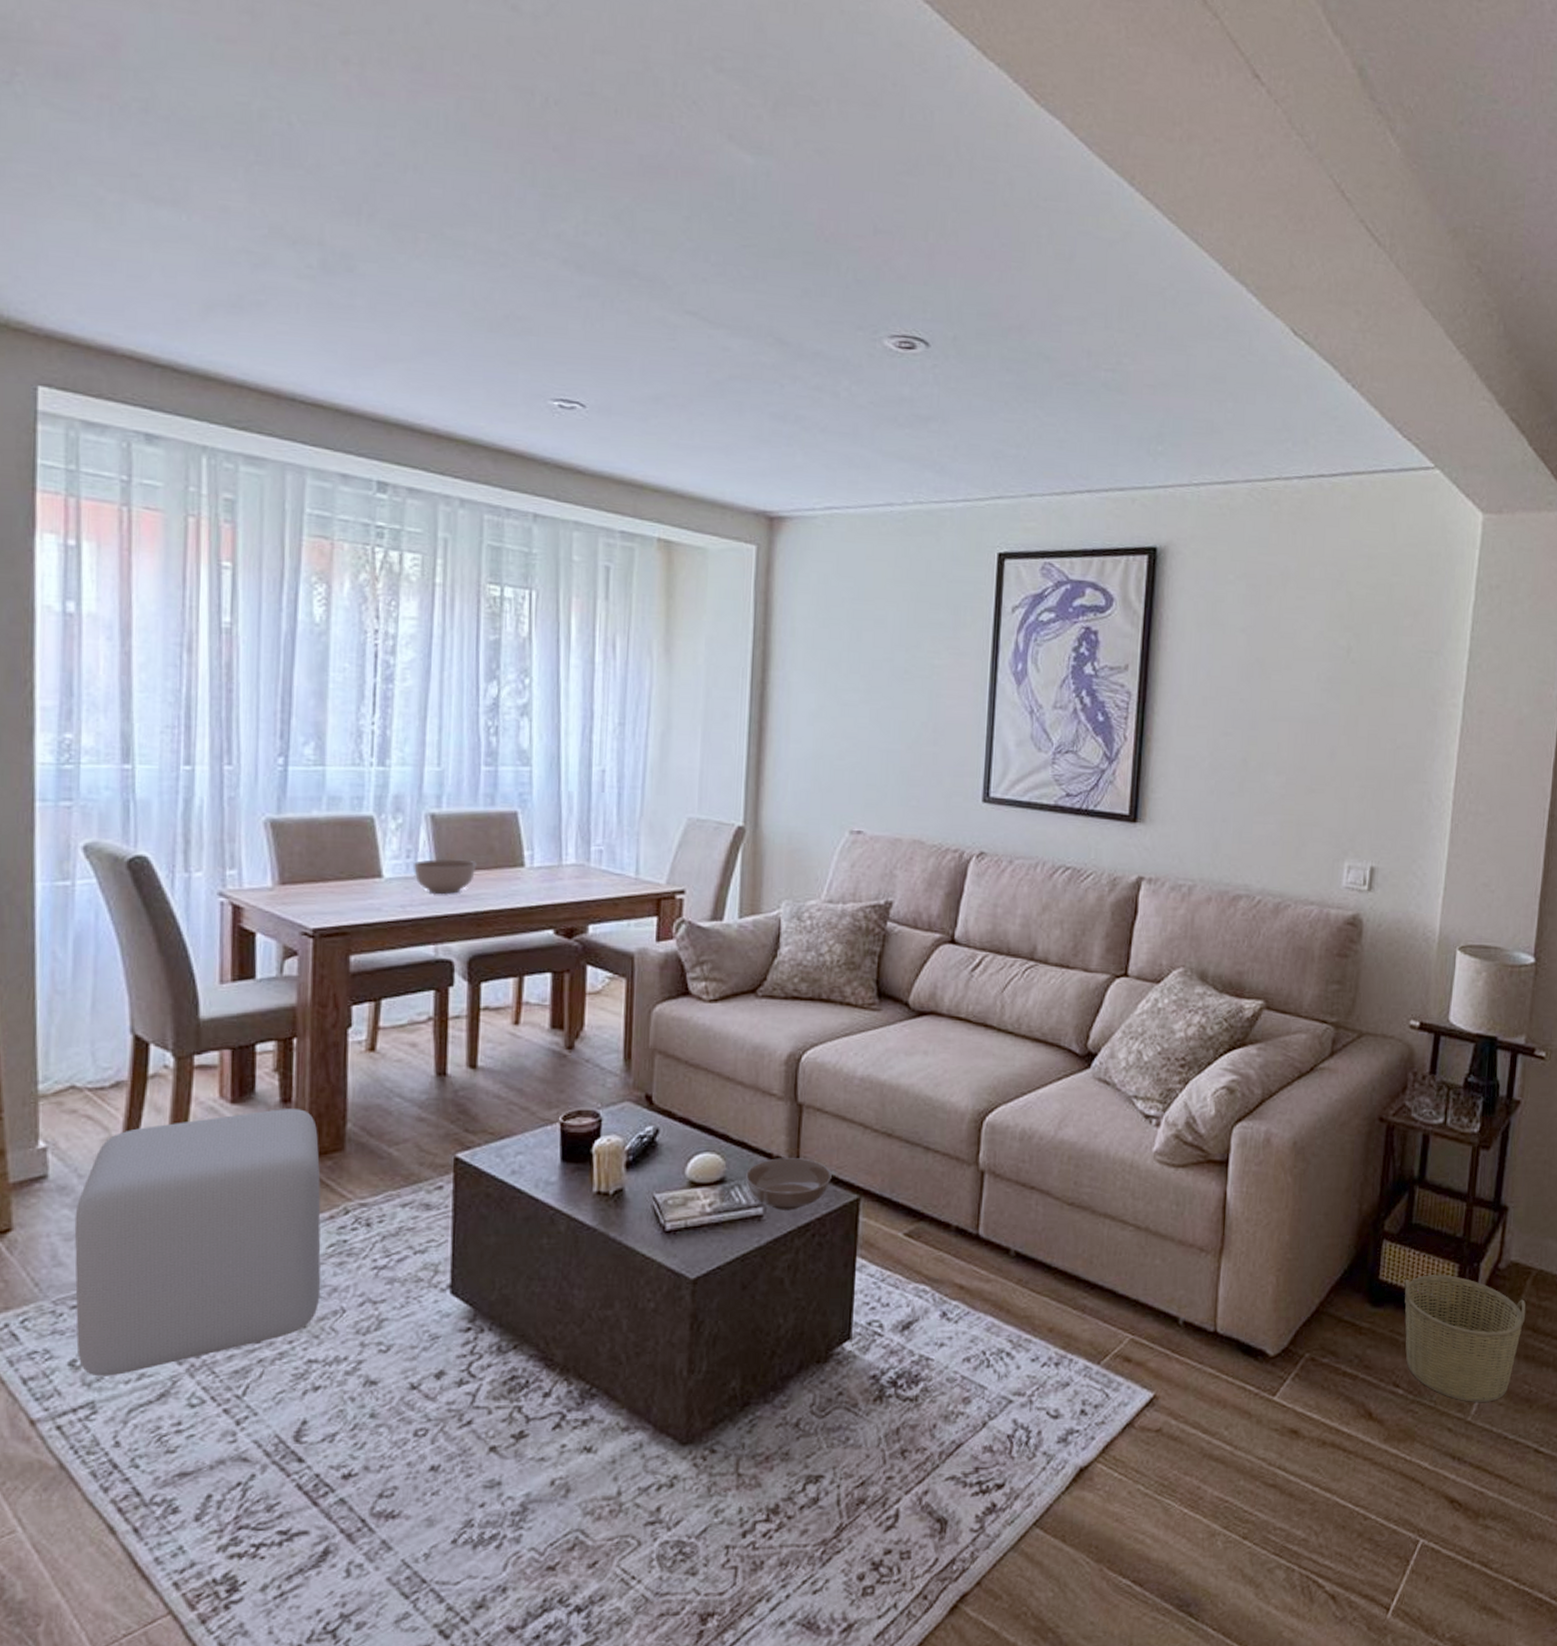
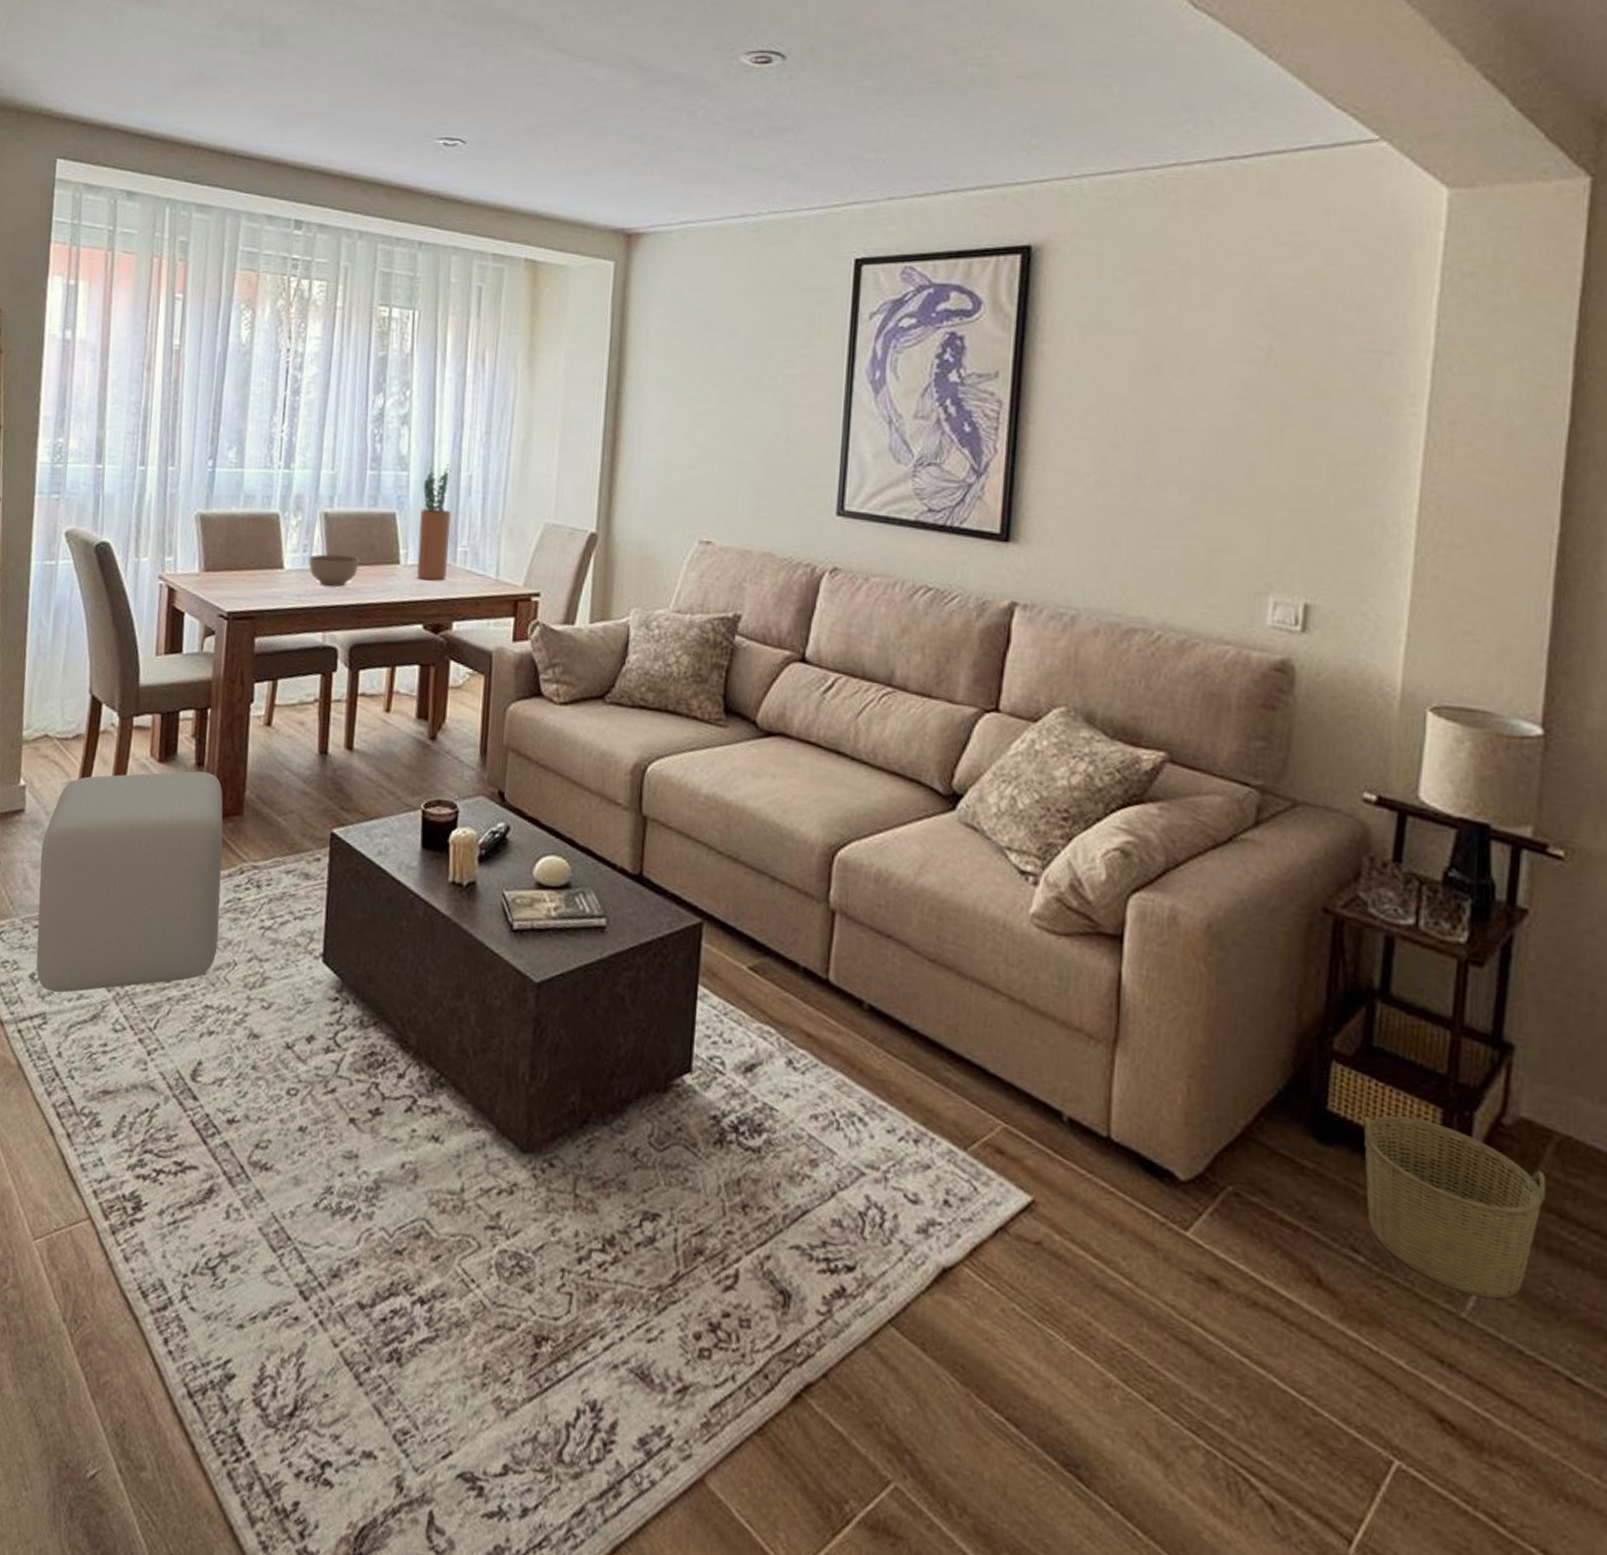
vase: none [544,758,582,883] -> present [416,464,452,581]
bowl: present [745,1158,832,1210] -> none [589,869,675,926]

